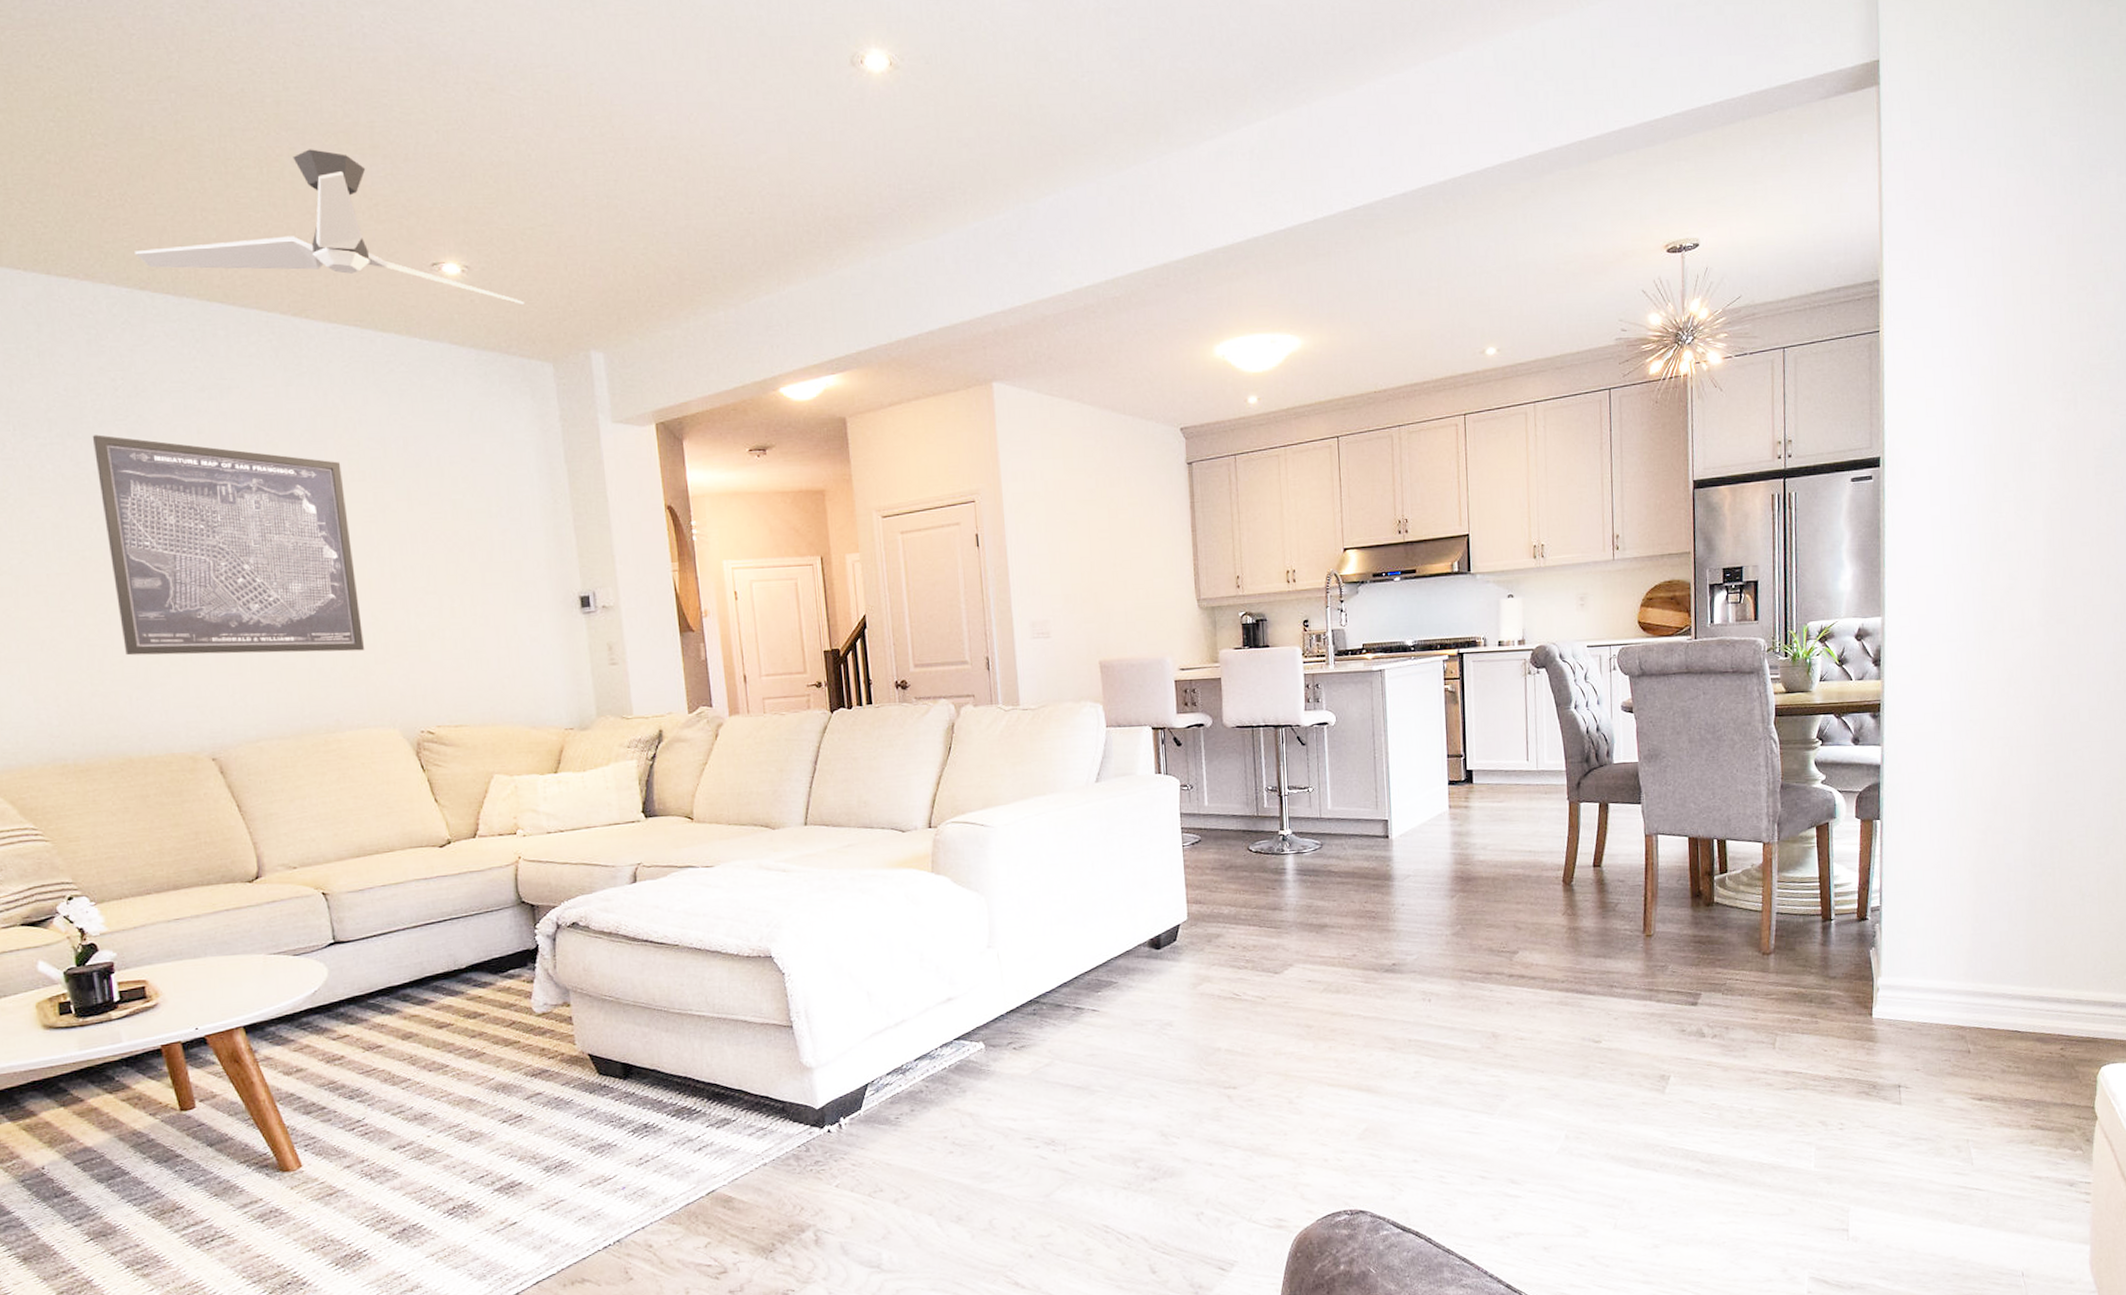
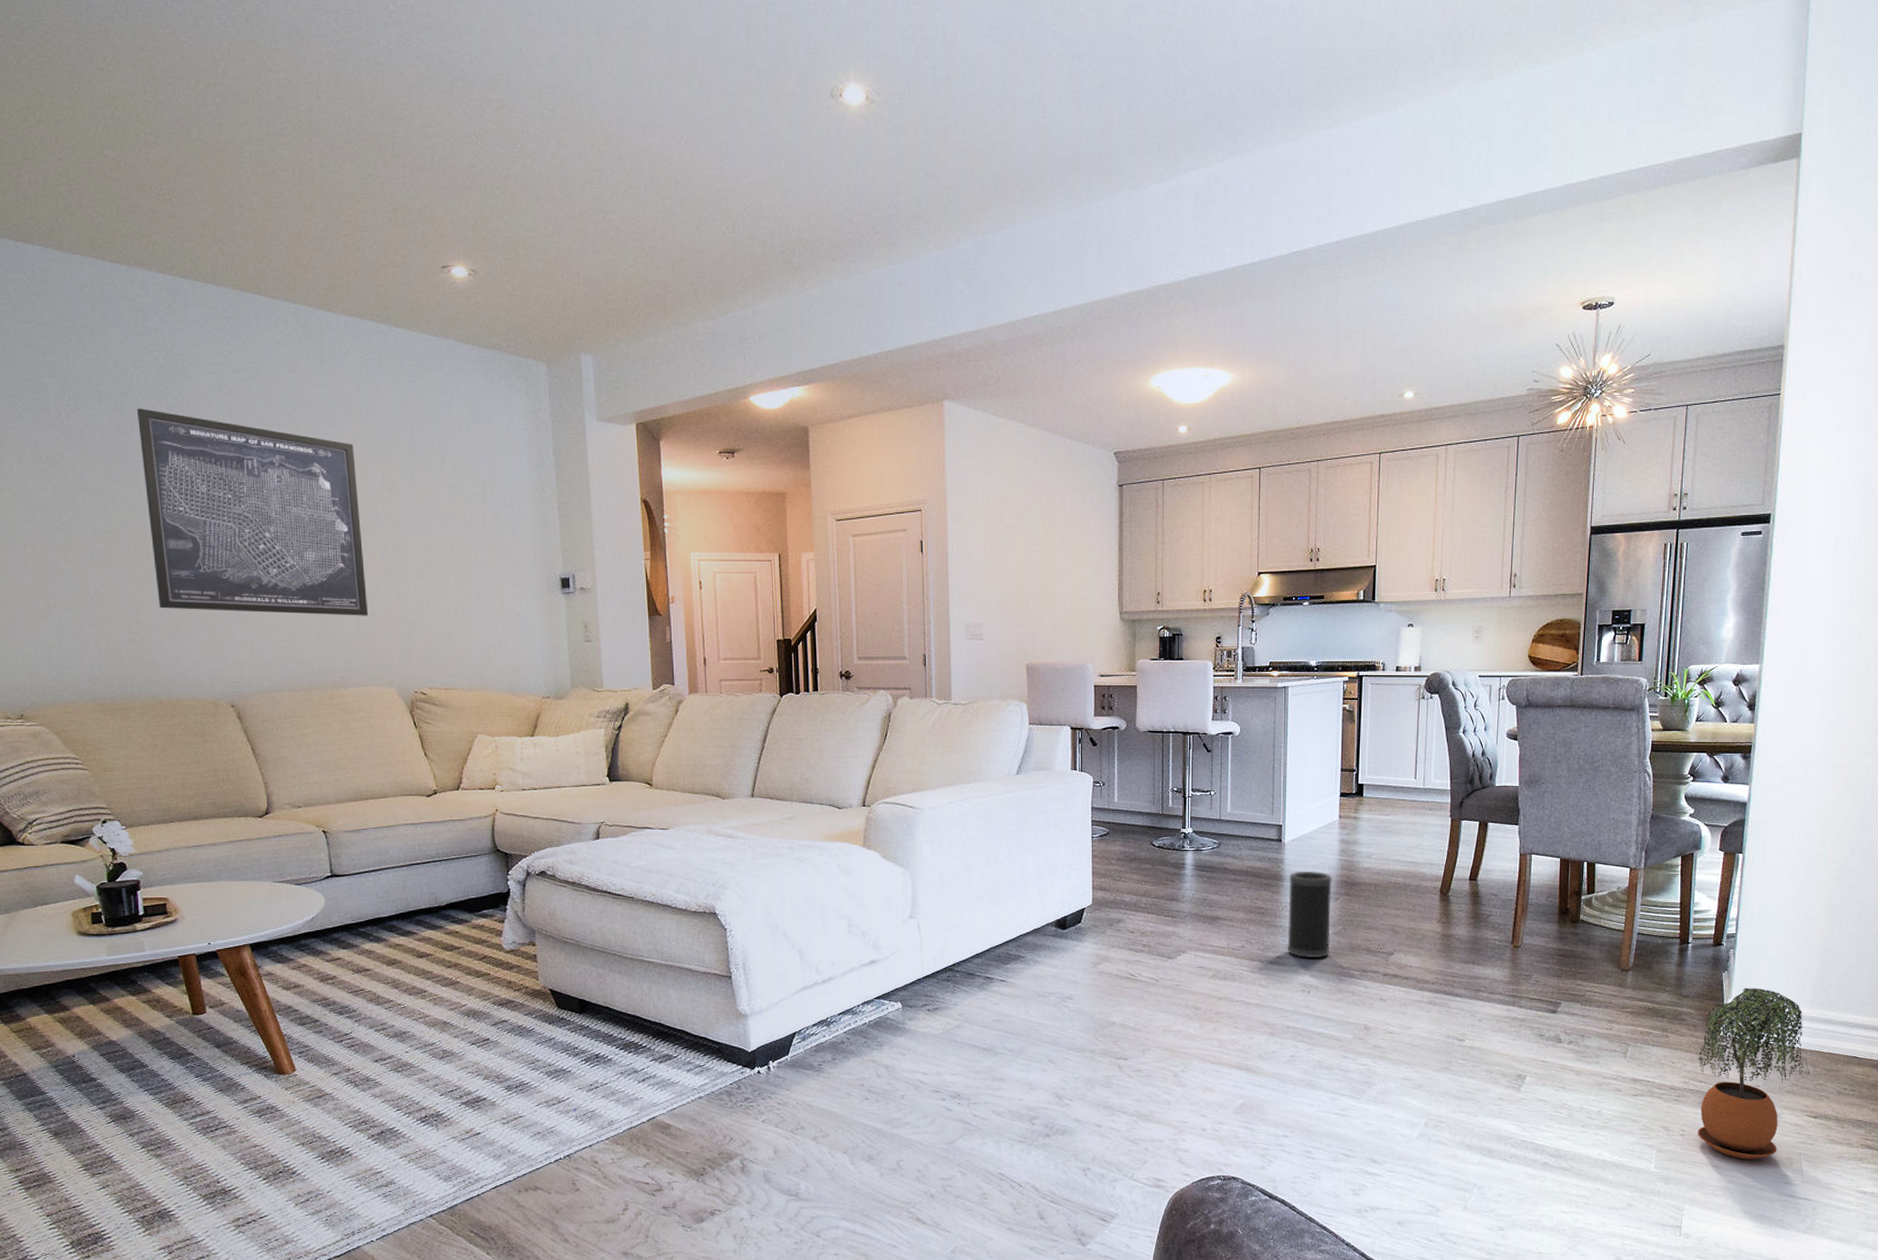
ceiling fan: present [135,149,525,304] -> none [179,155,524,307]
speaker: none [1400,867,1450,963] -> present [1287,870,1332,958]
potted plant: none [1852,963,1964,1151] -> present [1698,988,1804,1160]

